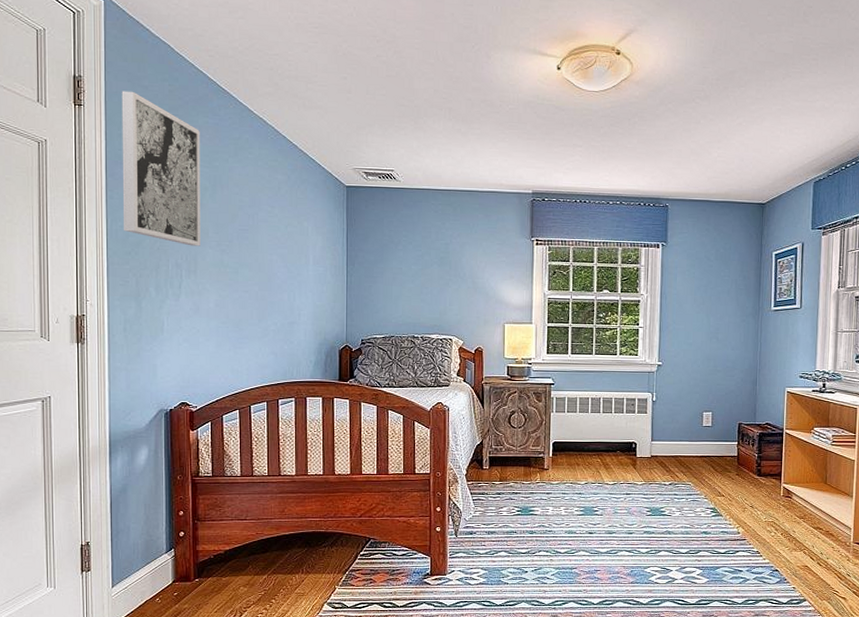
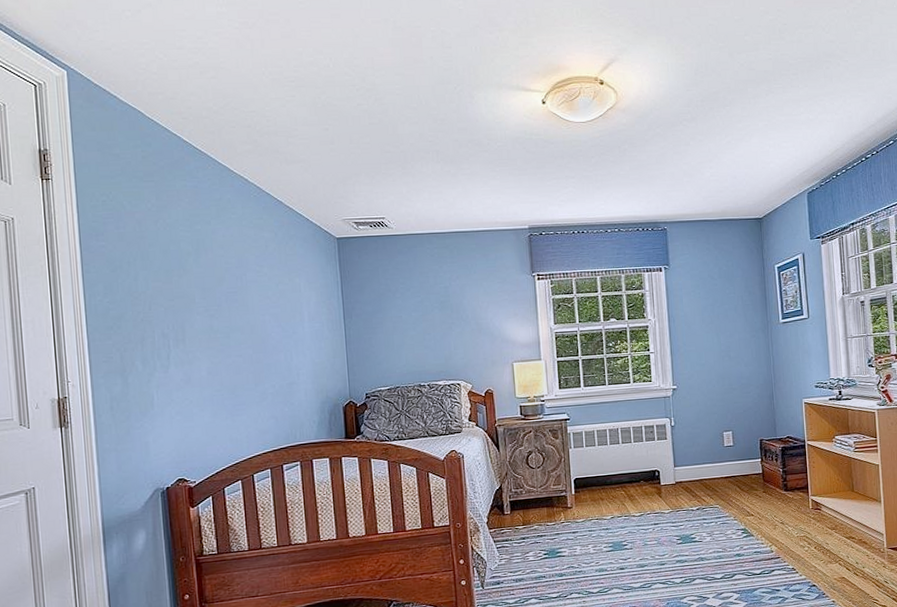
wall art: present [121,91,200,246] -> none [91,160,187,314]

